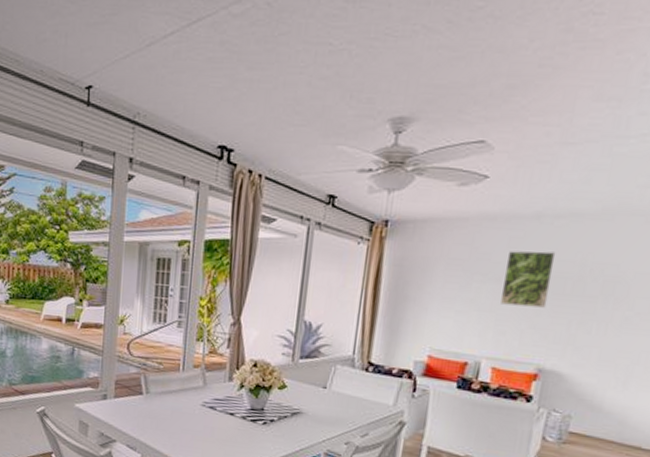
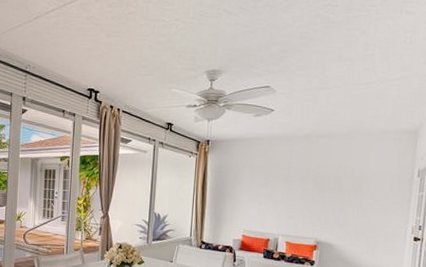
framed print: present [501,251,556,308] -> none [288,160,322,199]

